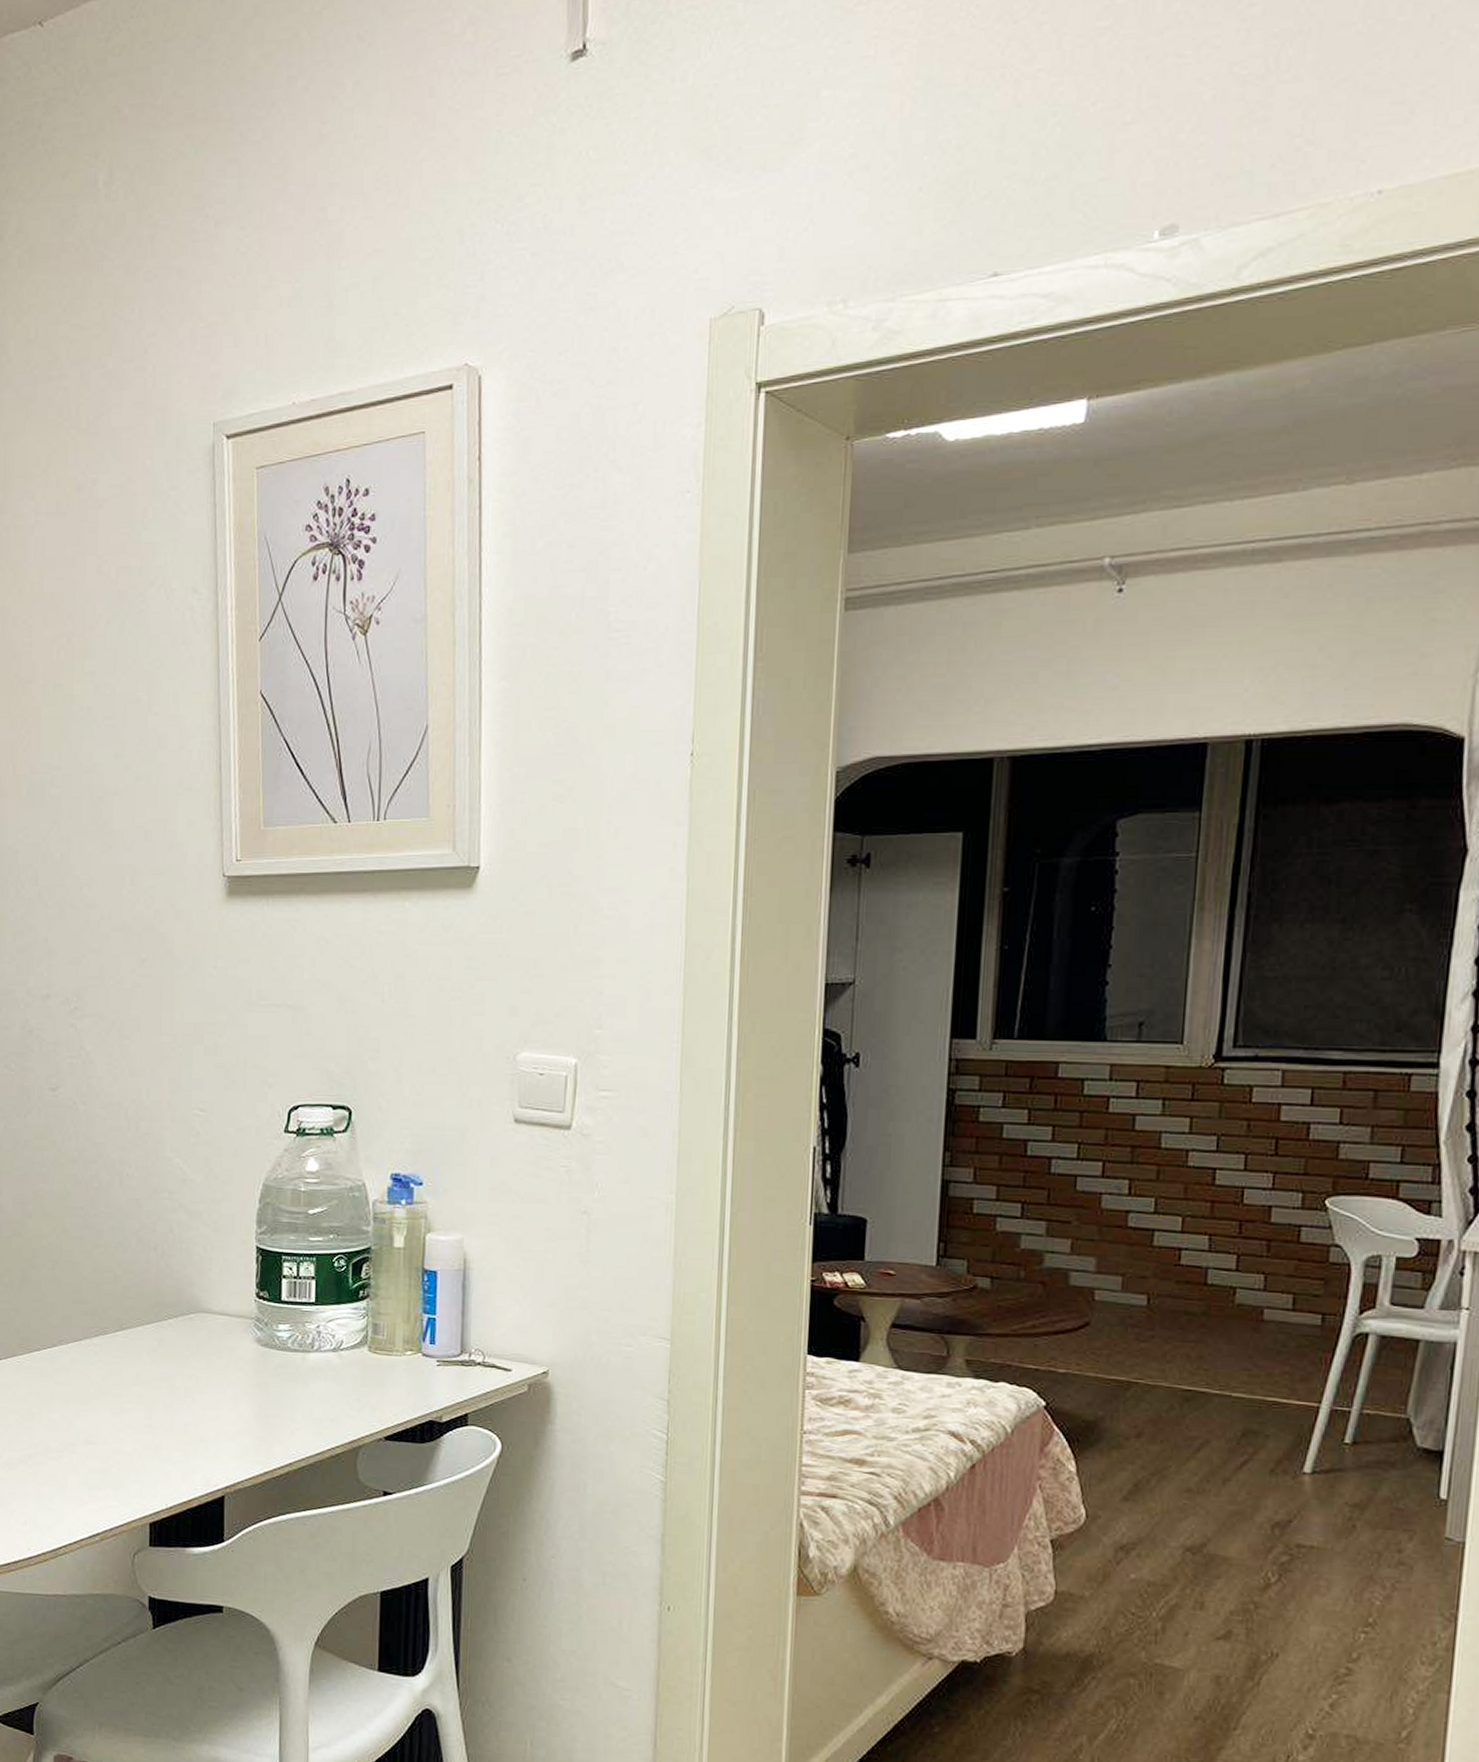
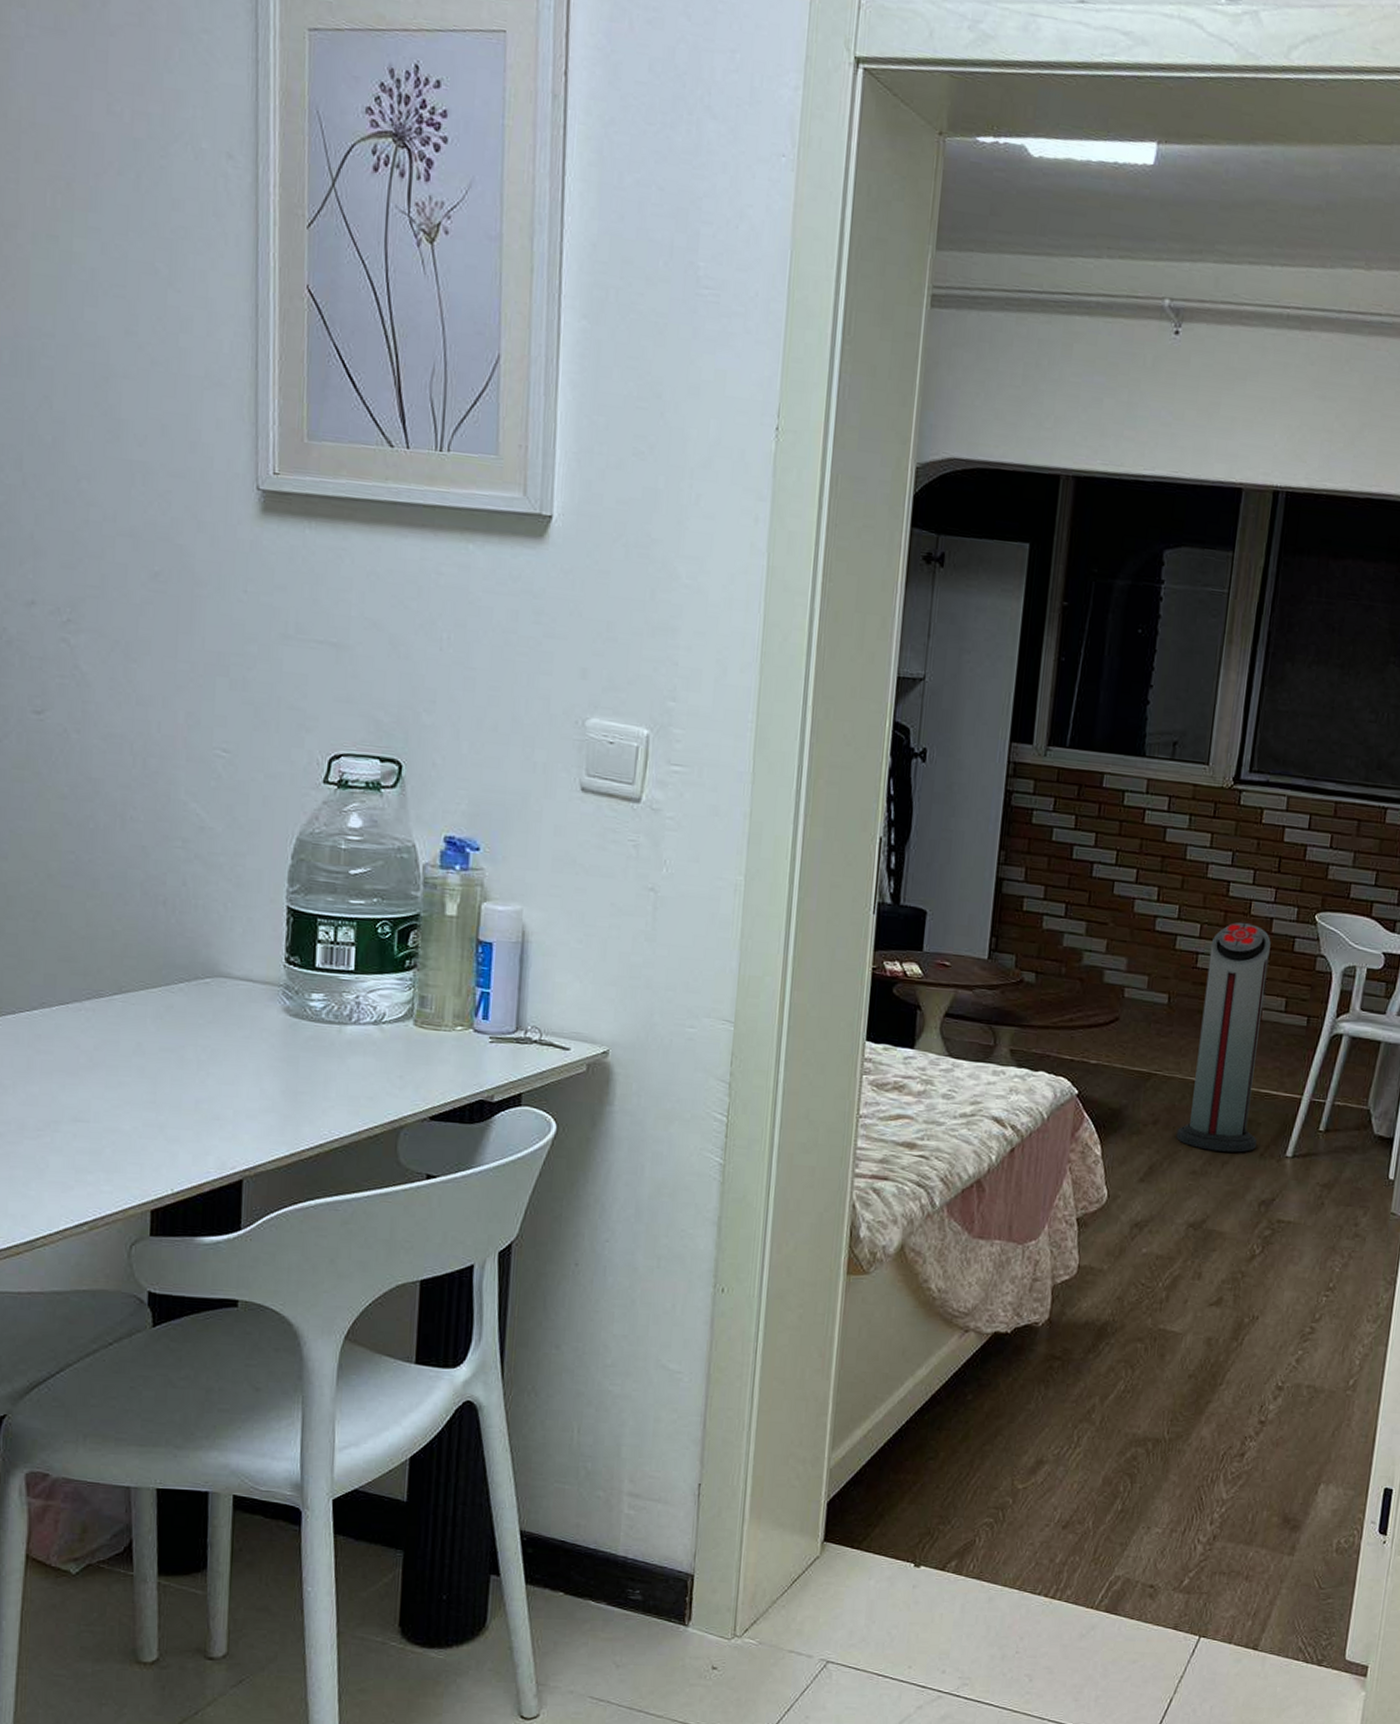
air purifier: none [1165,1212,1271,1469] -> present [1176,922,1271,1153]

